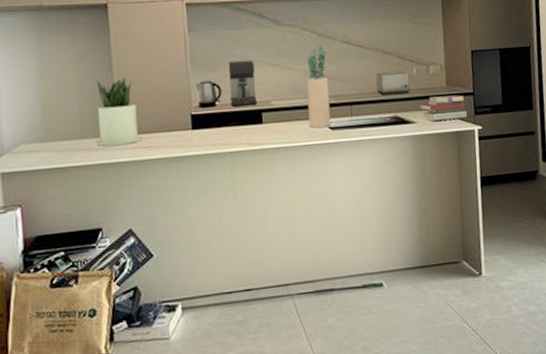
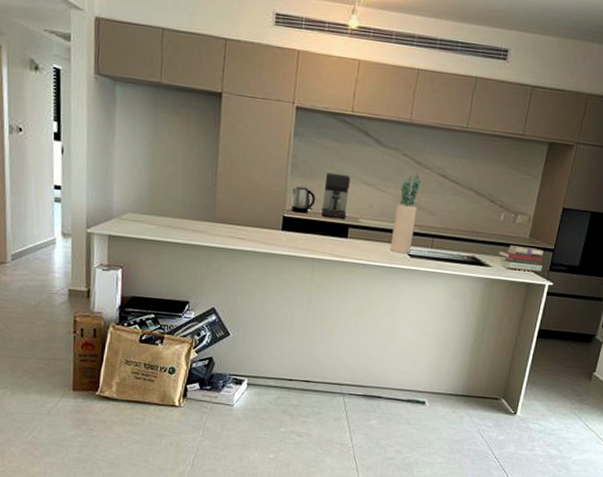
planter: present [95,77,142,147] -> none [193,166,236,233]
toaster: present [376,71,411,96] -> none [461,211,497,238]

